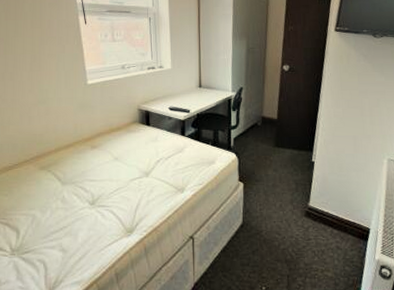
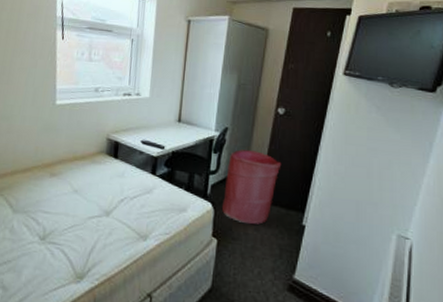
laundry hamper: none [244,105,291,167] -> present [221,149,282,225]

